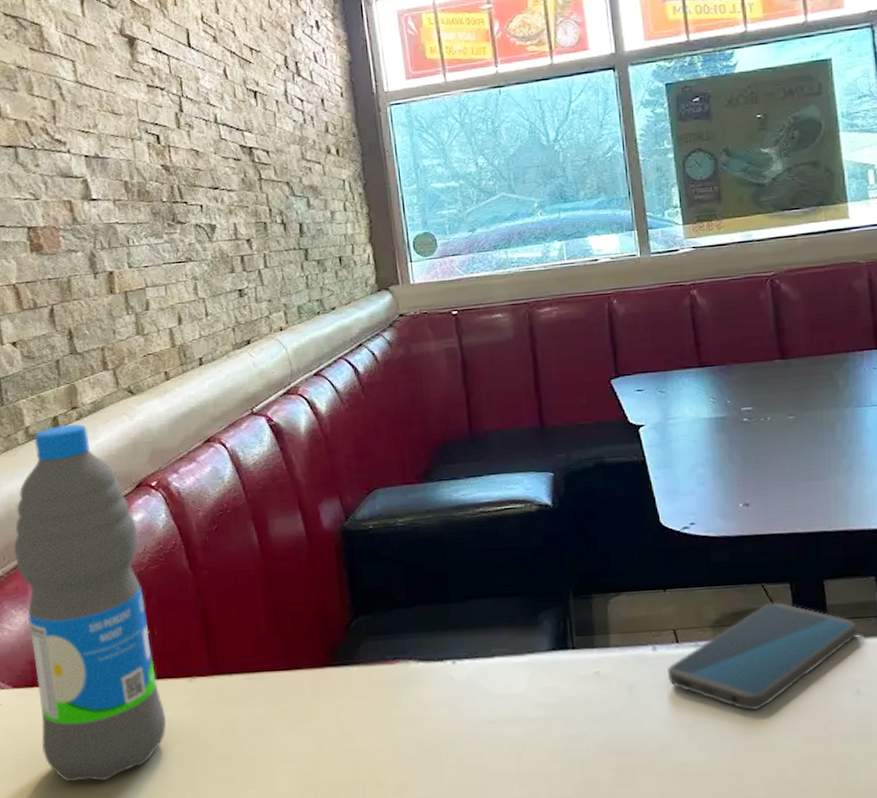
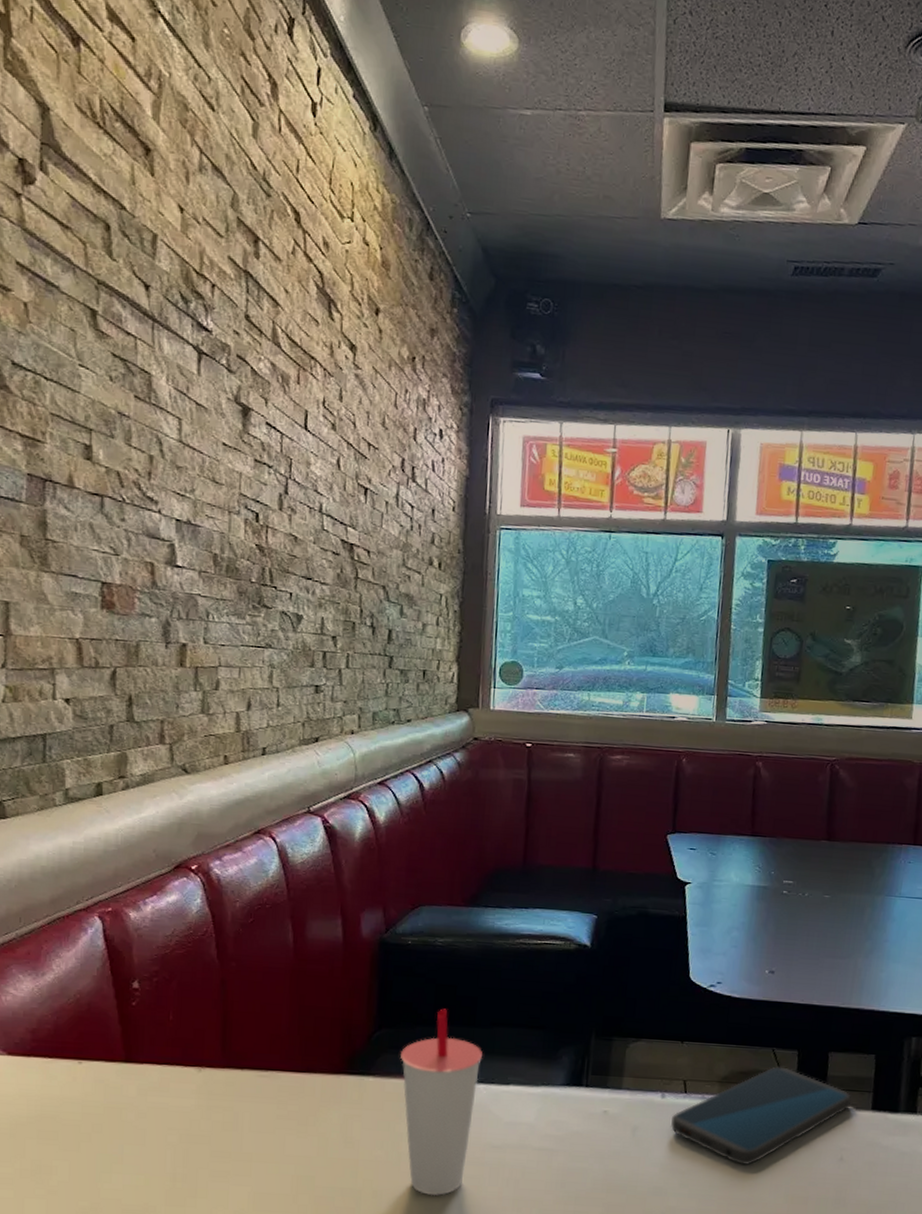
water bottle: present [13,424,167,783] -> none [30,793,169,1161]
cup: none [380,588,464,780] -> present [401,1008,482,1196]

